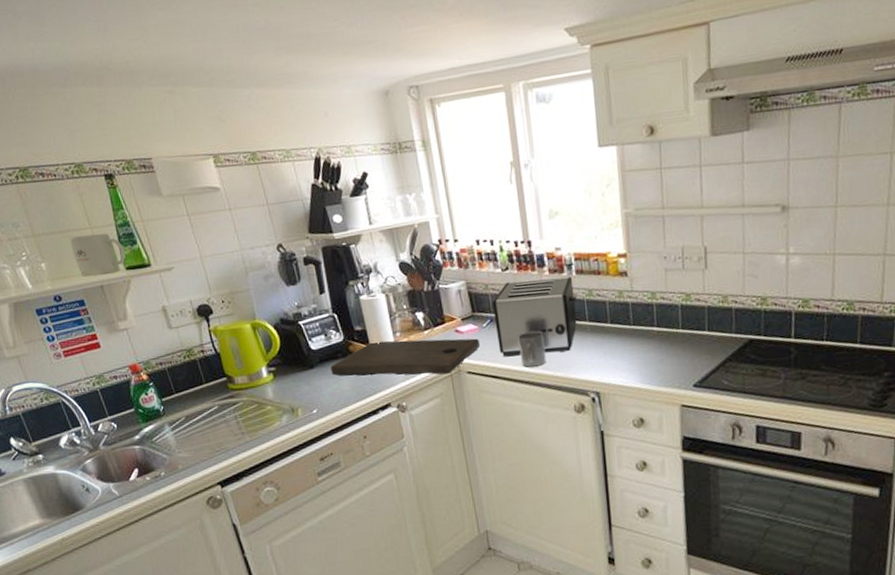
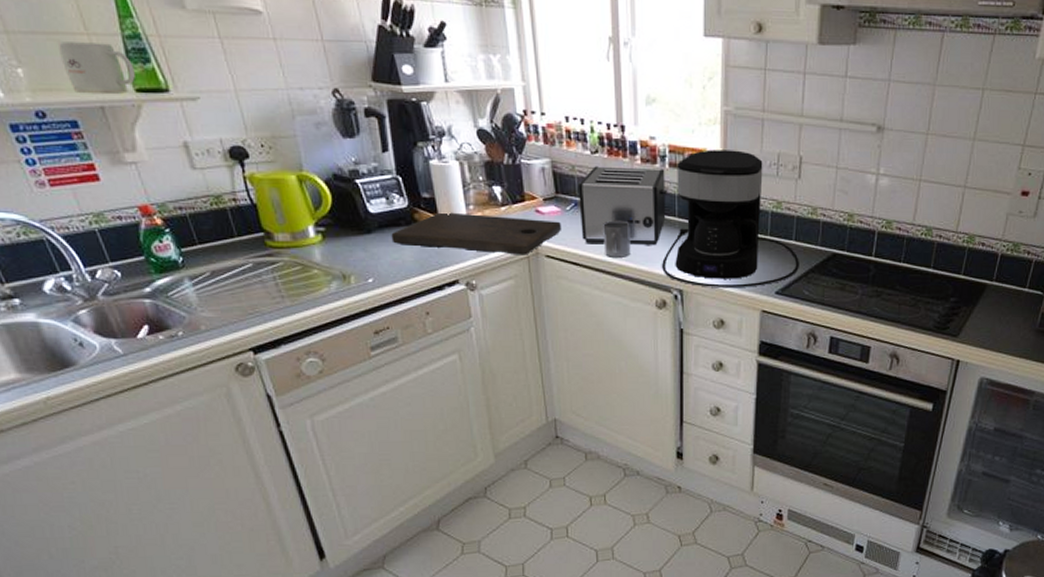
coffee maker: none [577,249,715,387] -> present [662,149,799,289]

